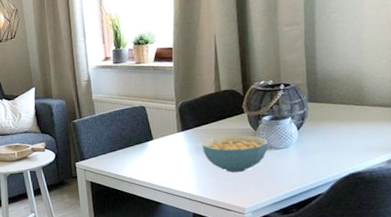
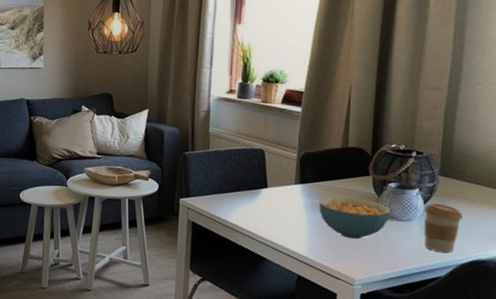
coffee cup: none [298,127,335,172] -> present [424,203,463,253]

